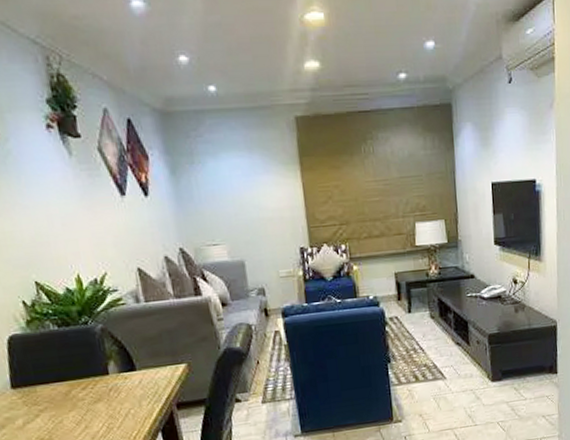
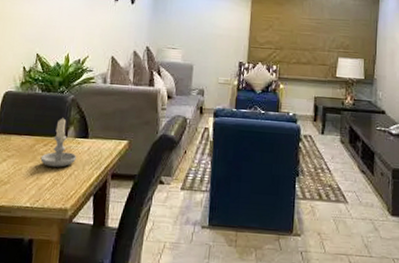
candle: none [82,353,128,412] -> present [40,118,77,167]

